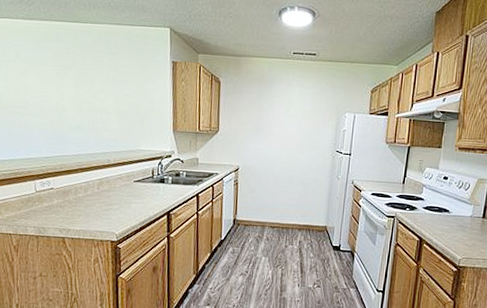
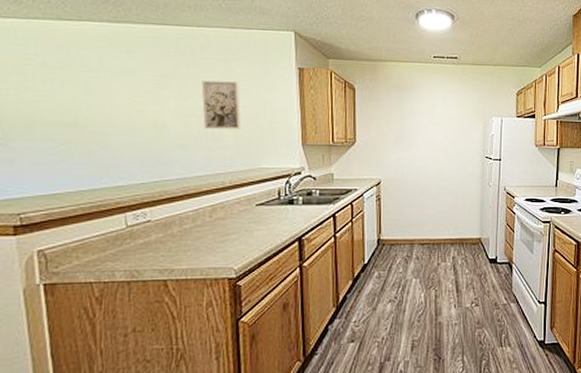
wall art: none [93,71,124,115] -> present [201,80,242,129]

